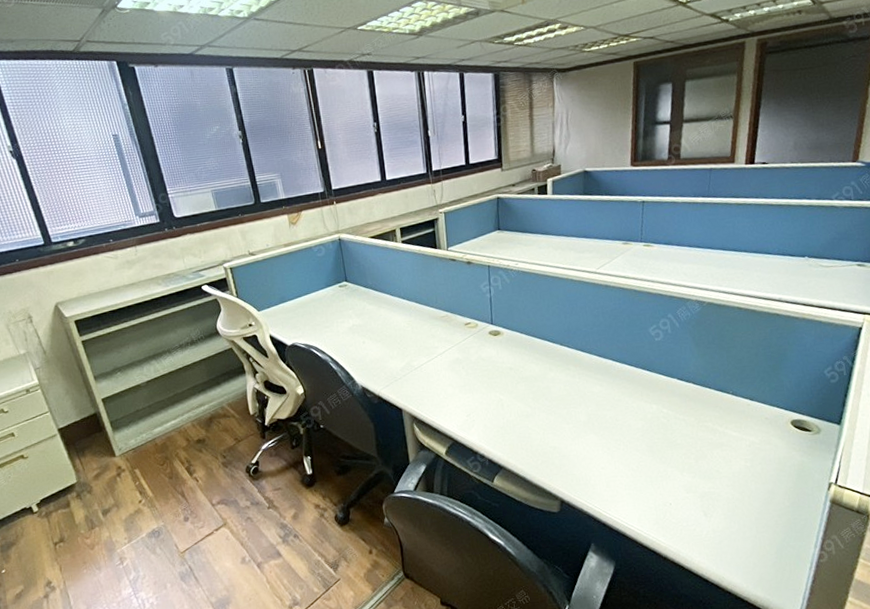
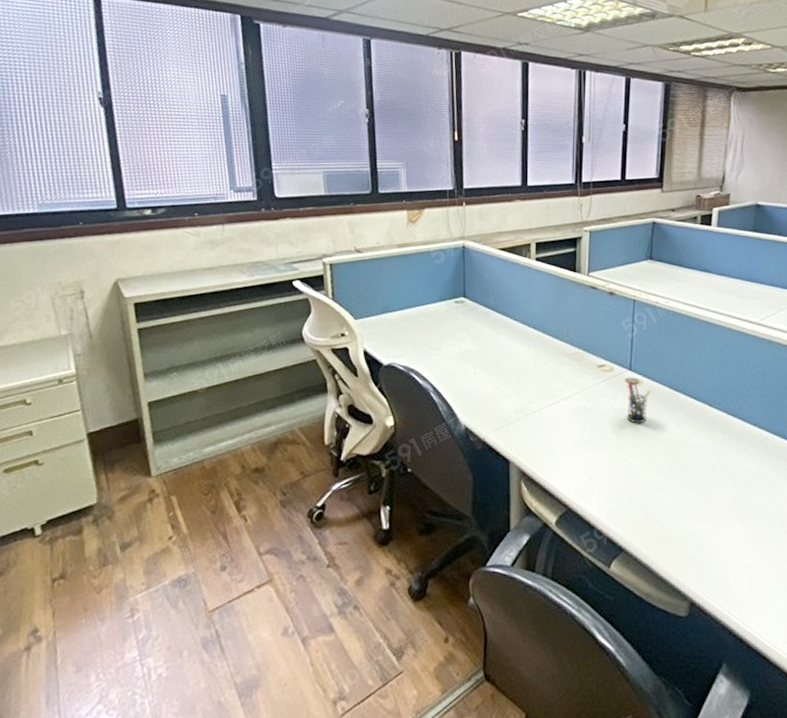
pen holder: none [491,333,511,367] -> present [626,381,651,424]

